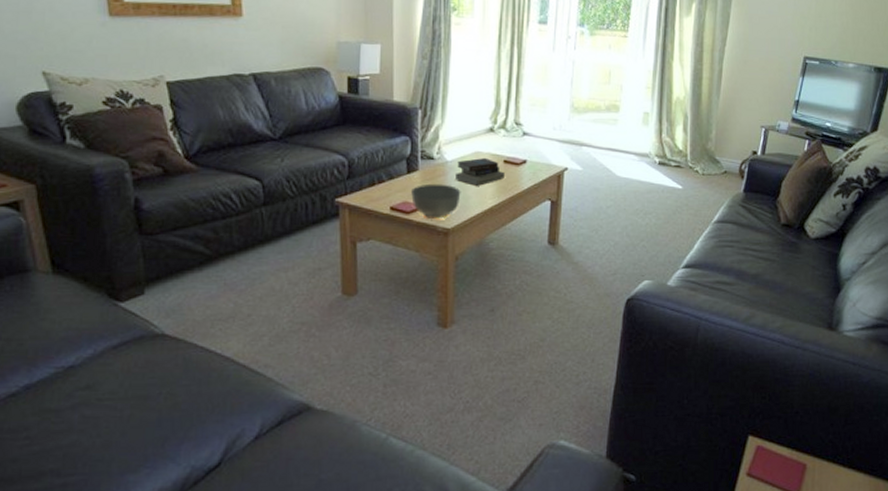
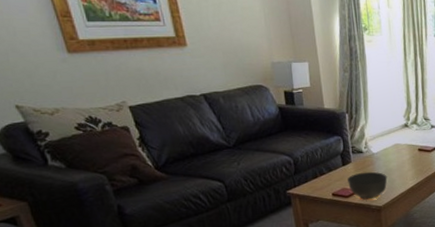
books: present [454,158,505,186] -> none [380,148,420,171]

